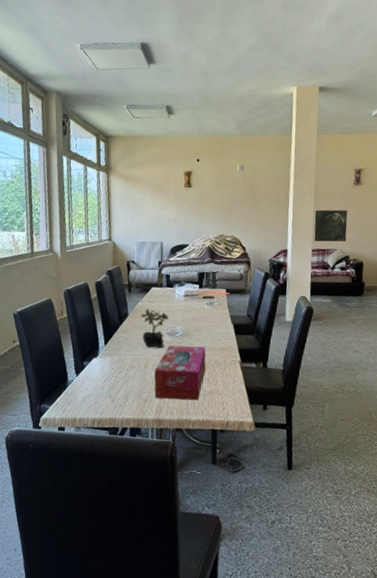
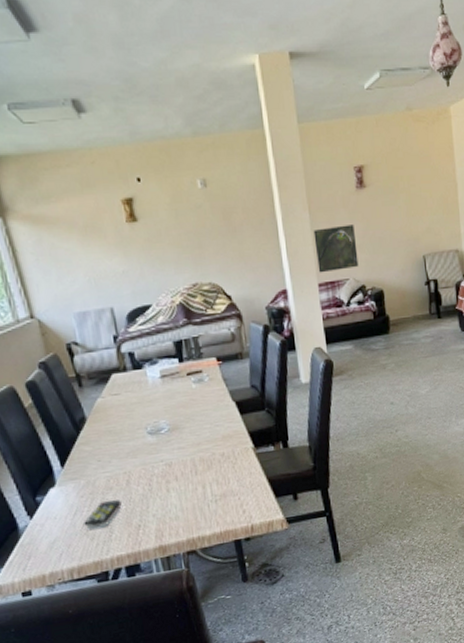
remote control: none [110,376,138,395] -> present [84,500,122,529]
succulent plant: present [140,309,169,349] -> none [104,405,148,457]
tissue box: present [154,345,206,401] -> none [141,439,211,520]

